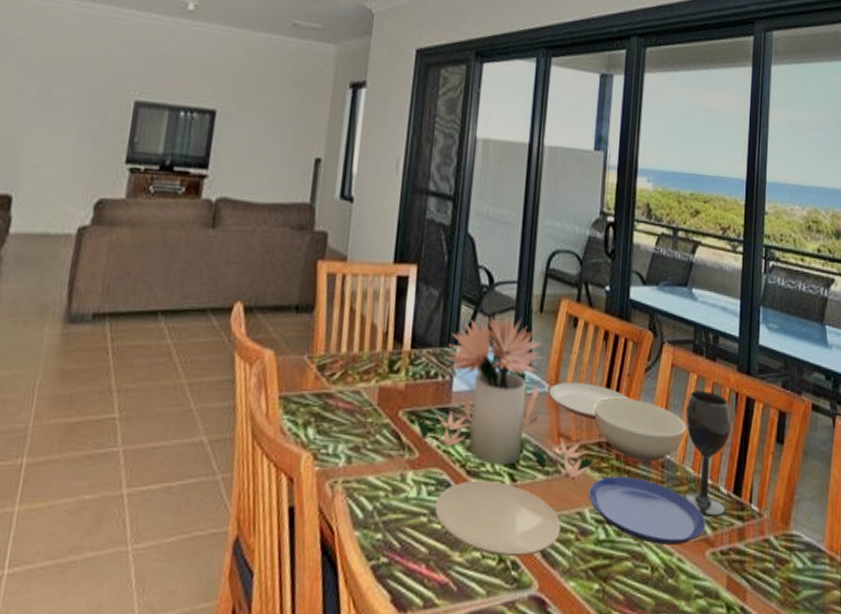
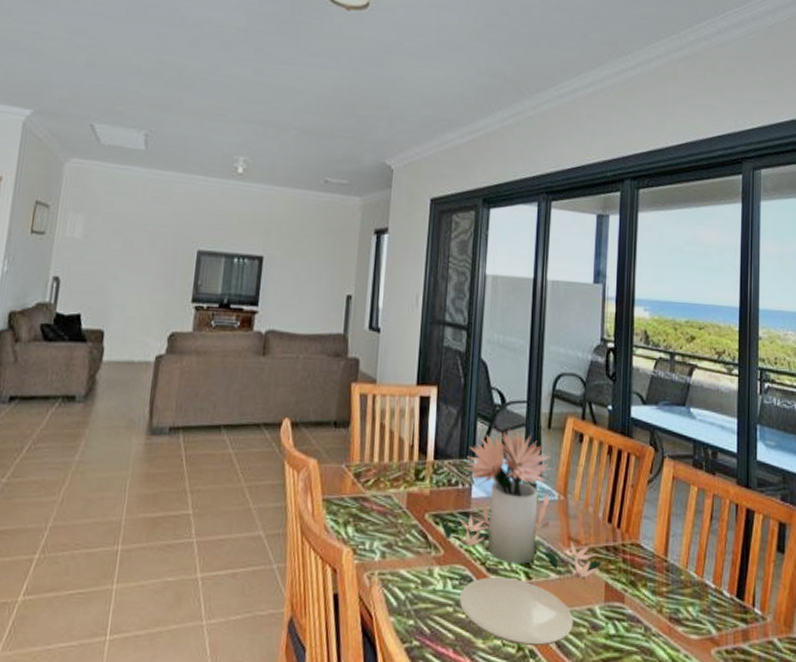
plate: present [549,381,631,420] -> none [559,491,635,526]
plate: present [589,477,706,546] -> none [598,578,711,643]
bowl: present [593,398,686,462] -> none [600,507,688,566]
wine glass: present [683,391,731,516] -> none [687,502,732,618]

